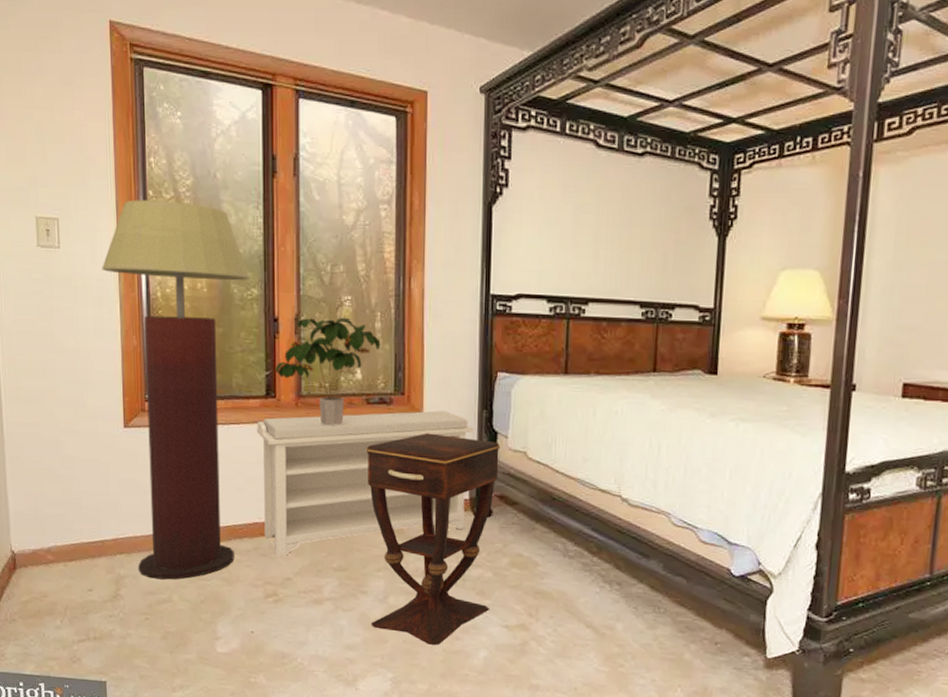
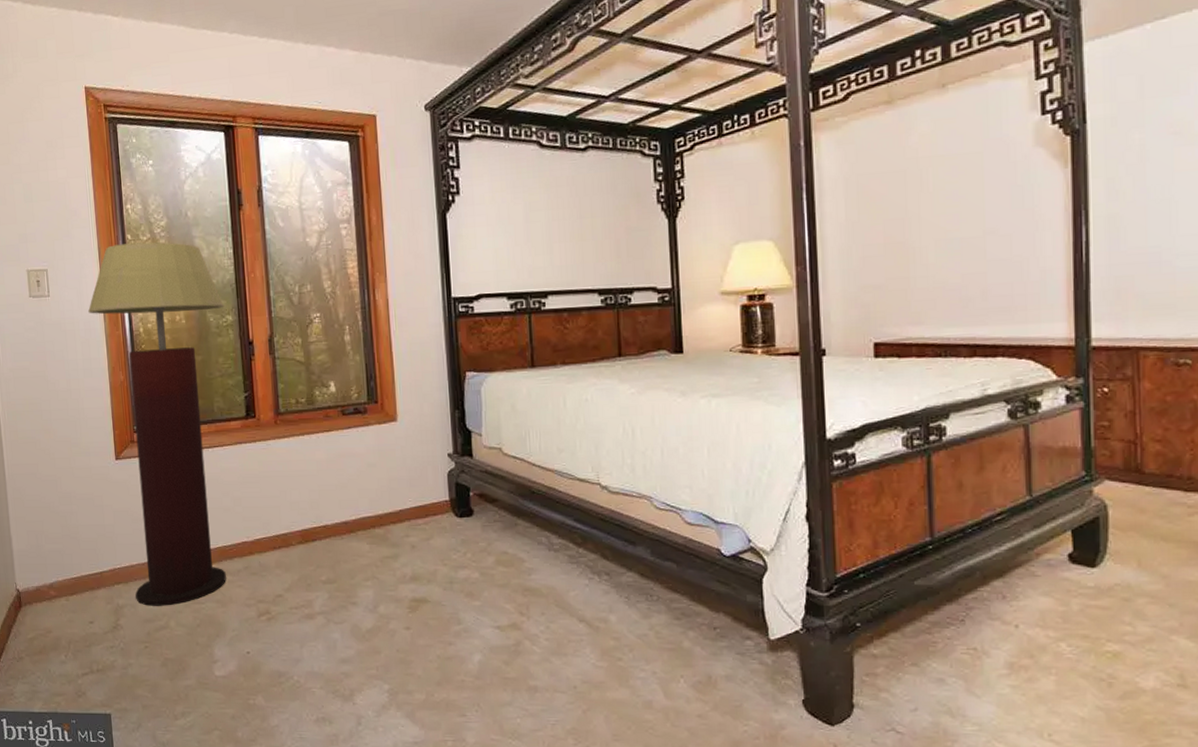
bench: present [256,410,475,557] -> none [239,415,449,575]
potted plant: present [274,317,381,426] -> none [252,333,351,440]
side table: present [365,433,501,645] -> none [344,438,479,652]

